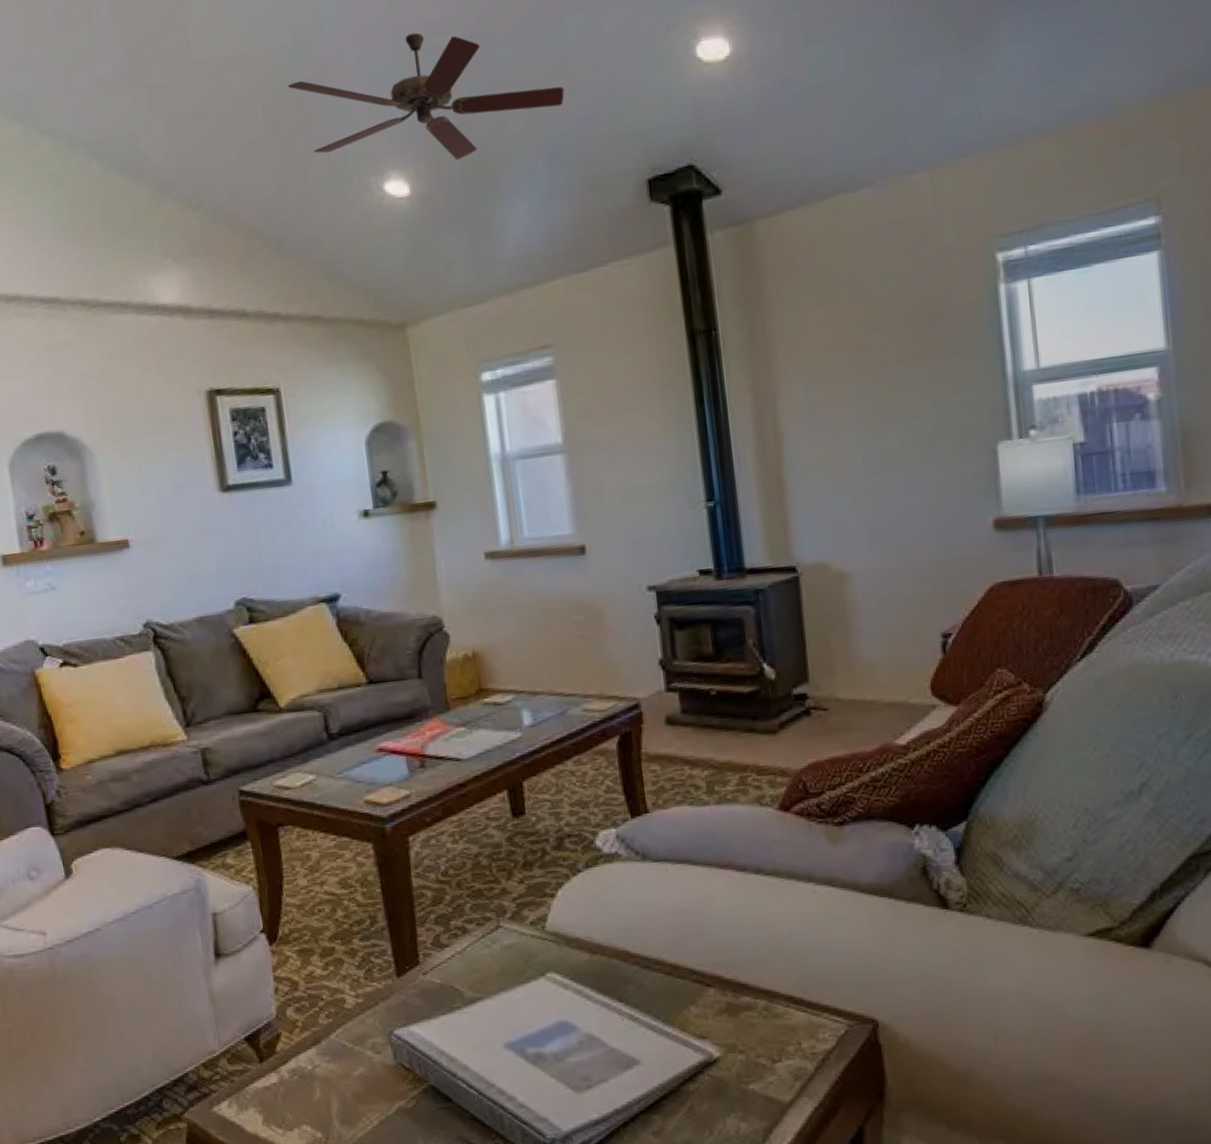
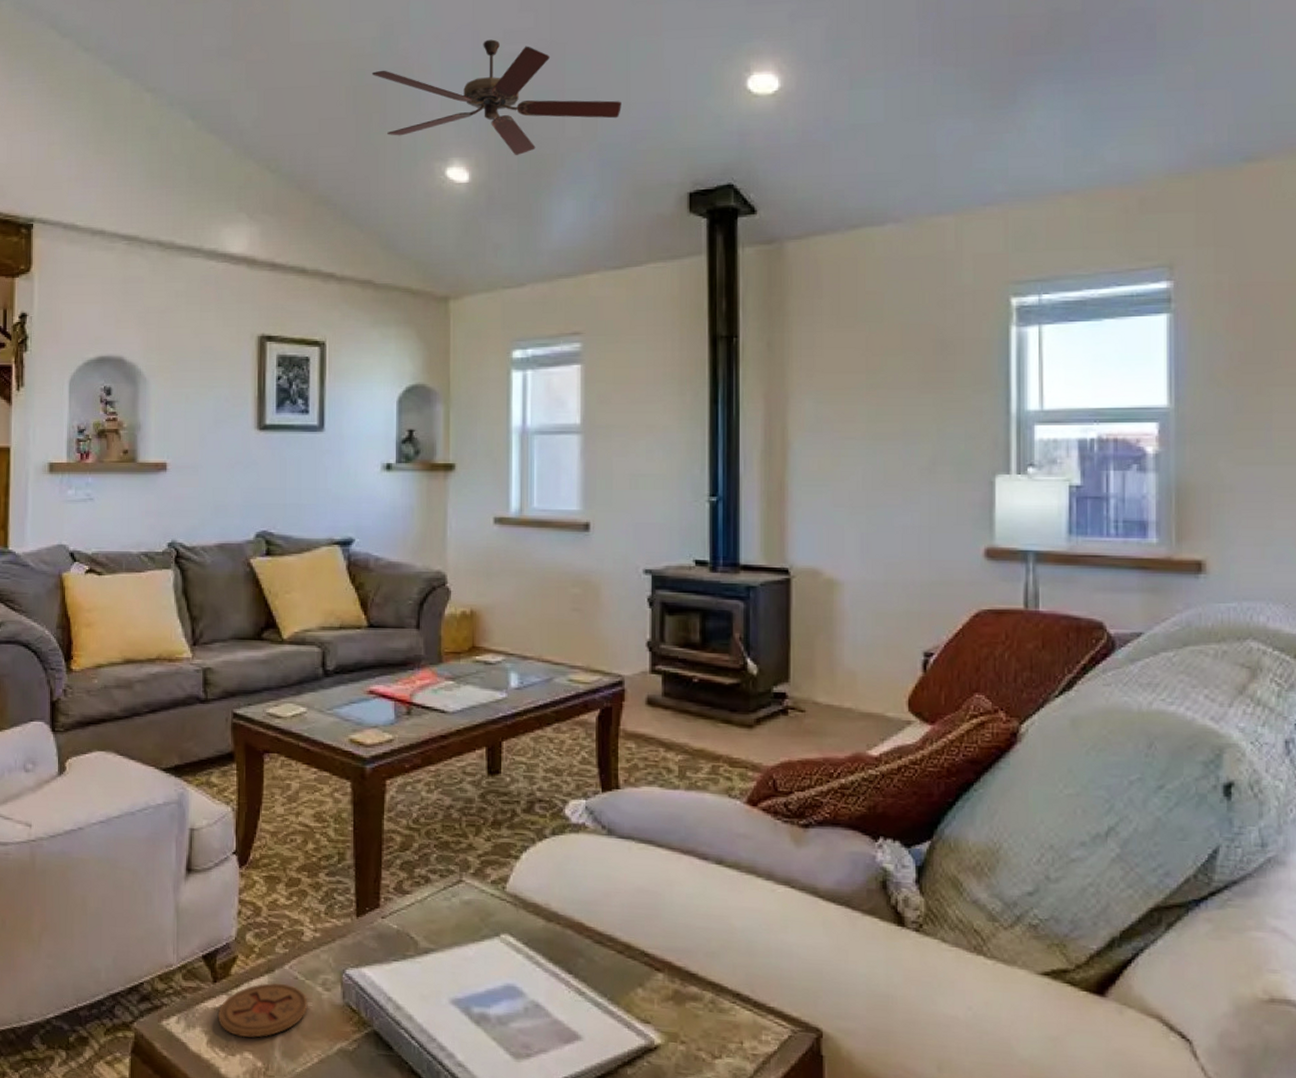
coaster: none [269,1052,360,1112] -> present [218,982,308,1038]

